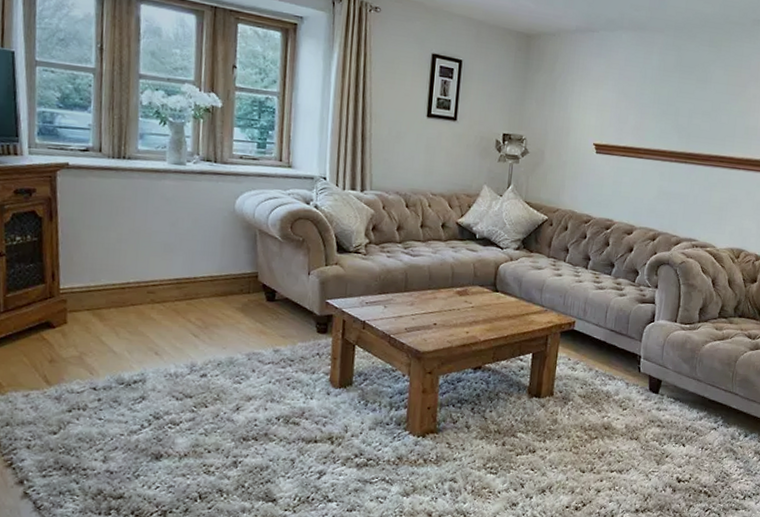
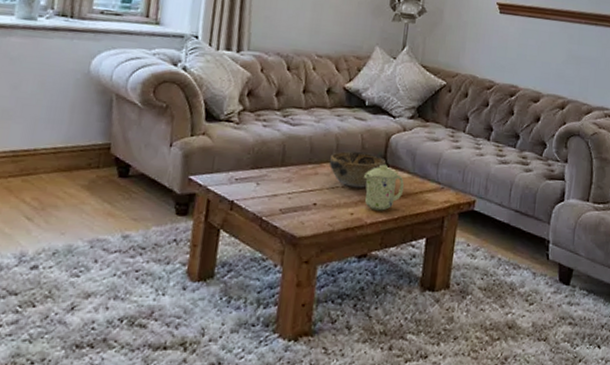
decorative bowl: none [446,278,497,311] -> present [329,151,387,188]
mug: none [477,290,512,330] -> present [364,164,404,211]

